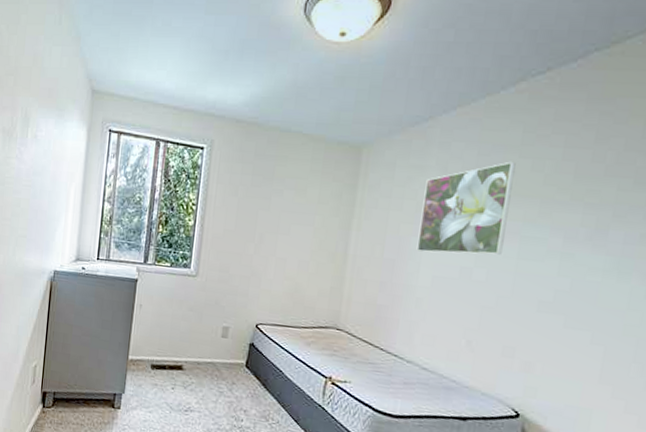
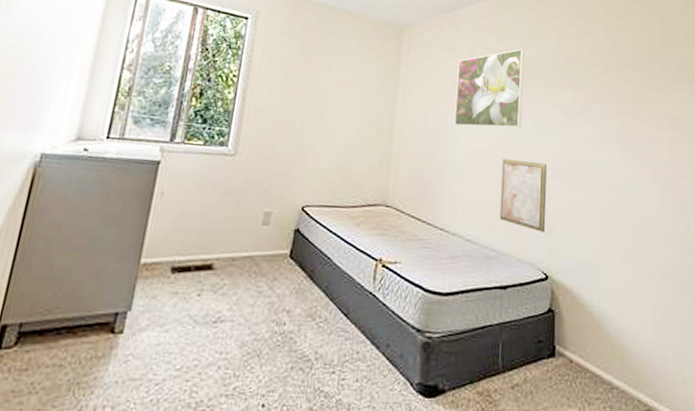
wall art: none [464,287,532,369] -> present [499,158,547,232]

